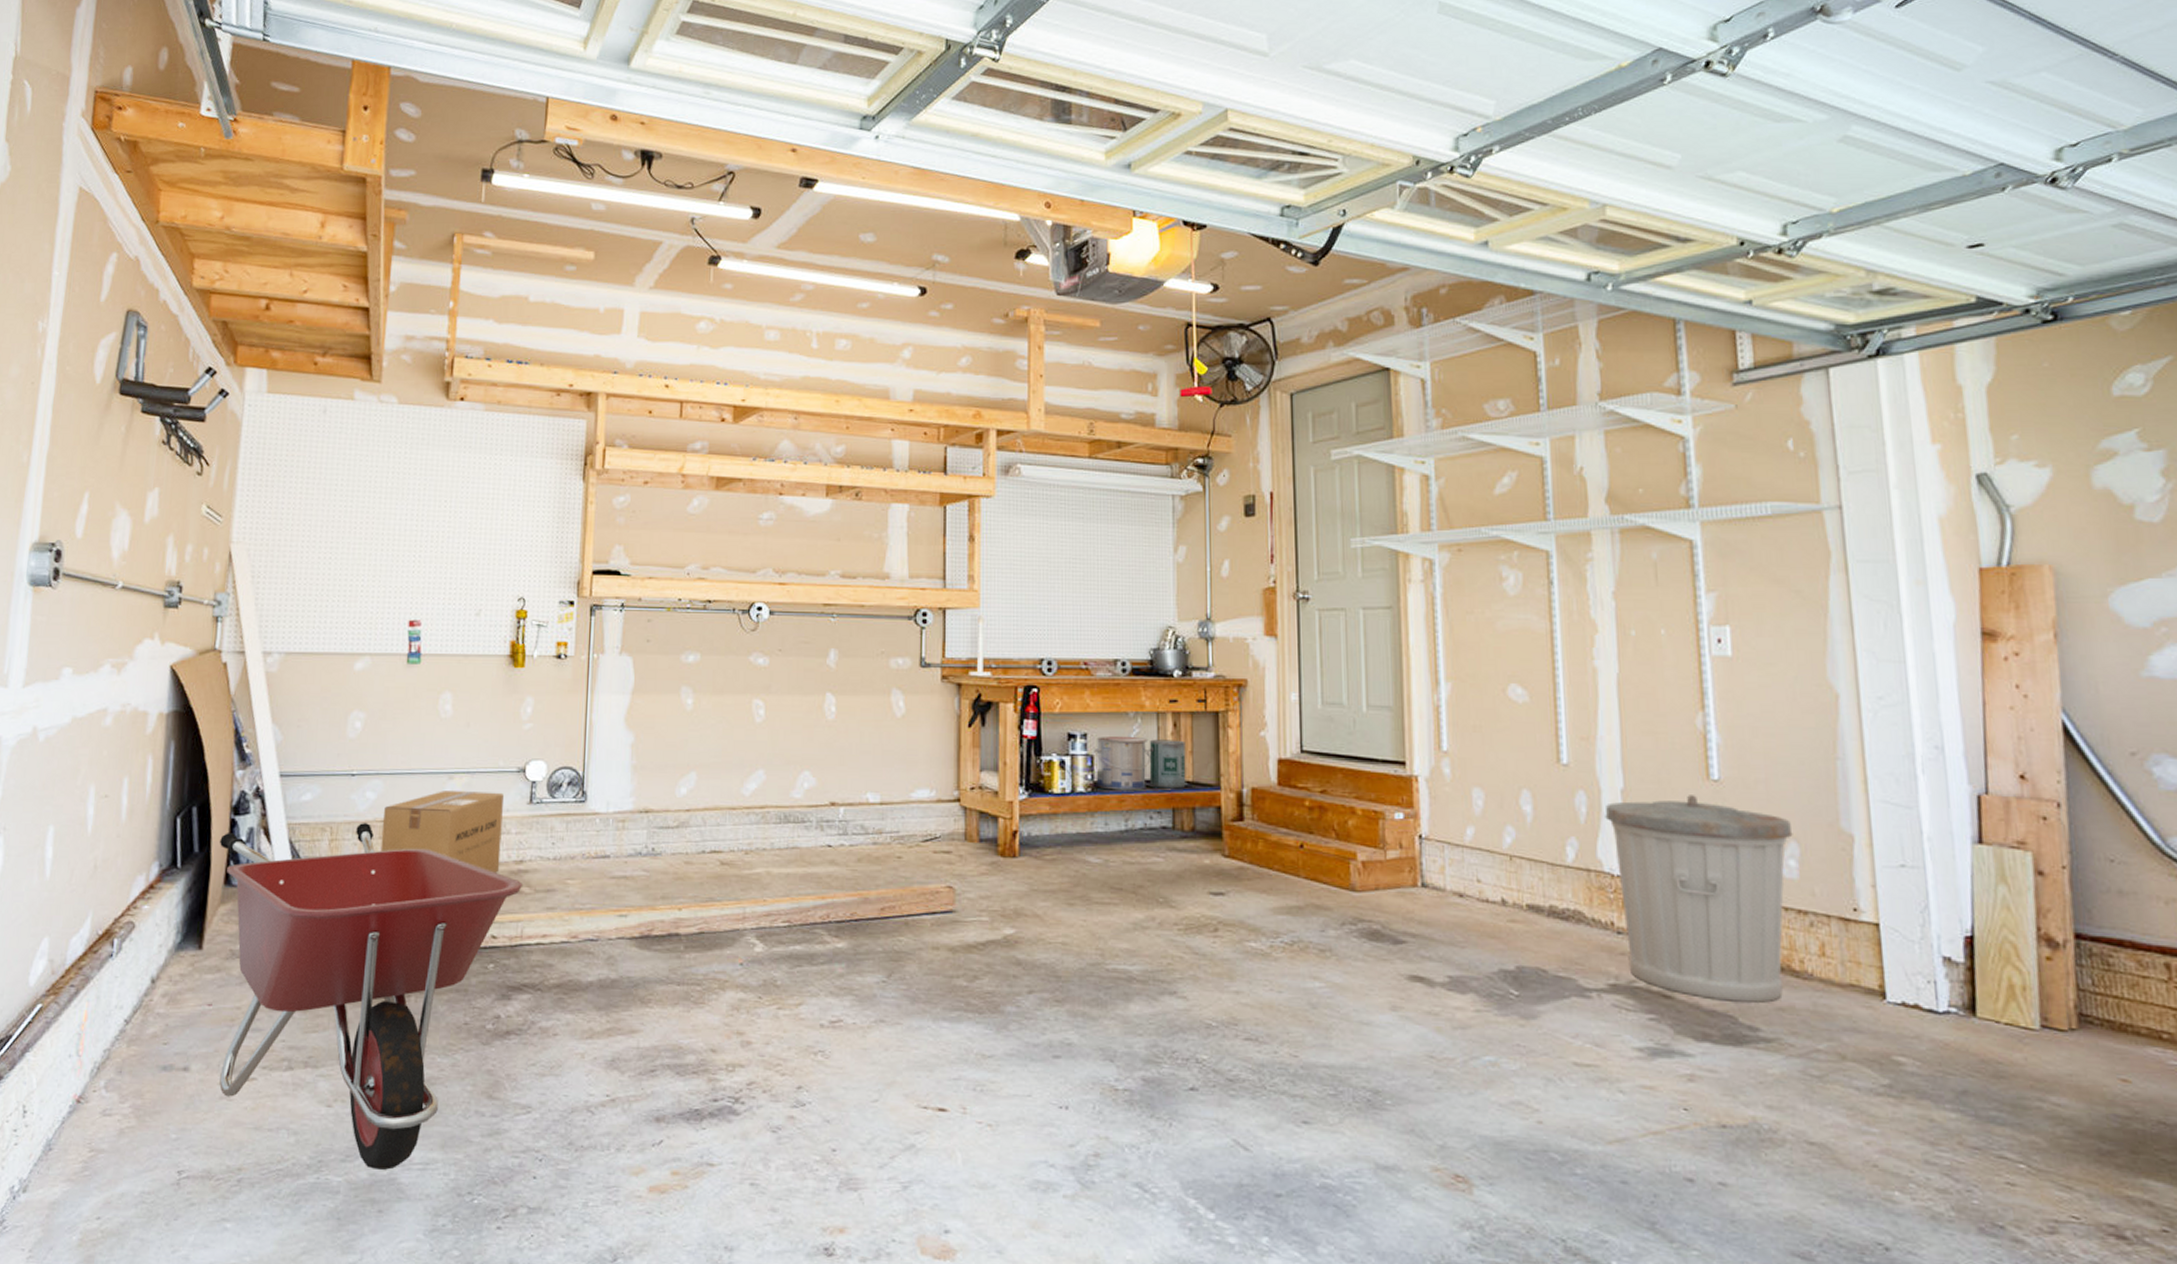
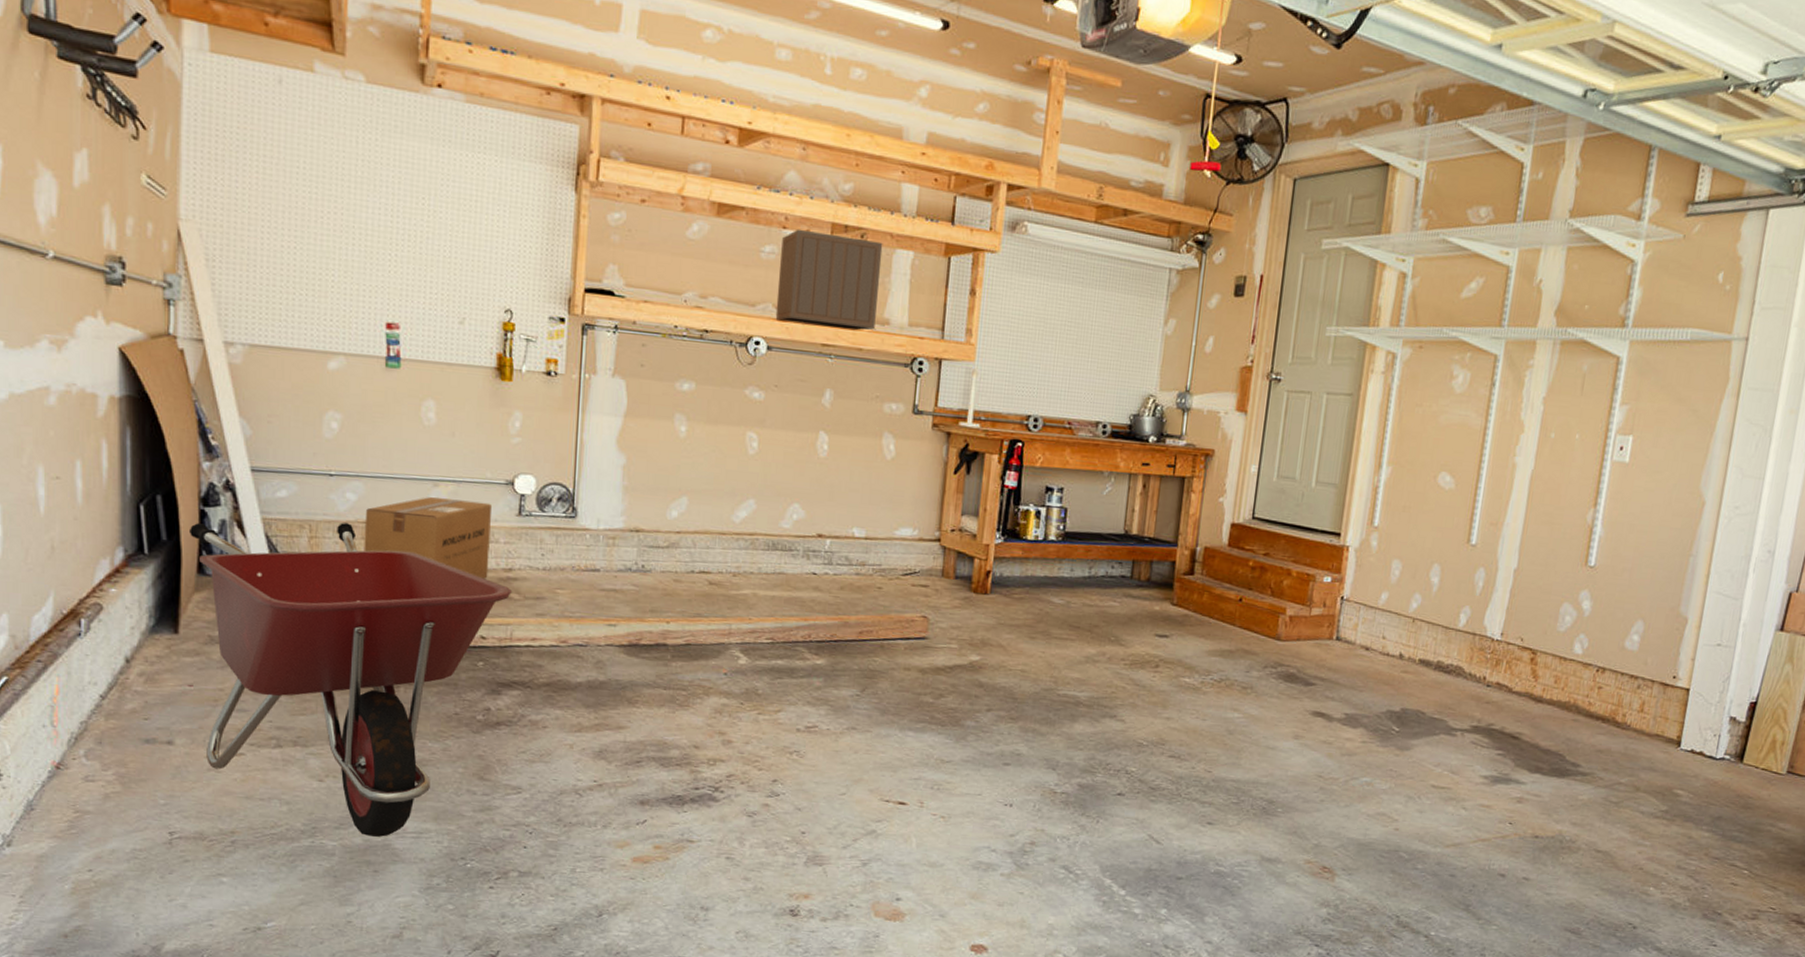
storage box: none [776,494,878,588] -> present [775,229,883,331]
paint can: present [1094,735,1151,791] -> none [1066,491,1119,543]
paint can: present [1146,739,1186,789] -> none [1115,497,1152,544]
trash can: present [1605,795,1793,1003] -> none [1490,577,1642,746]

